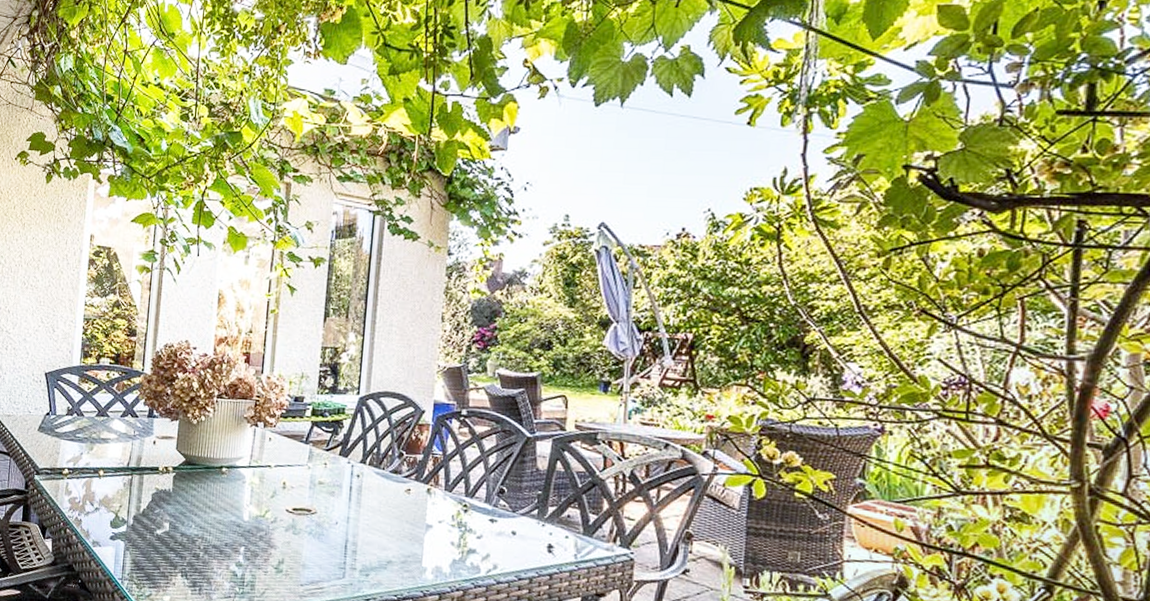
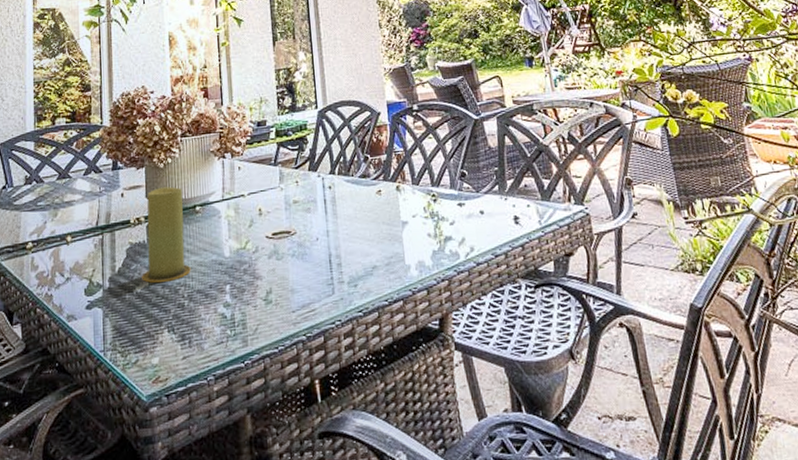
candle: none [163,442,212,532] -> present [141,186,191,283]

